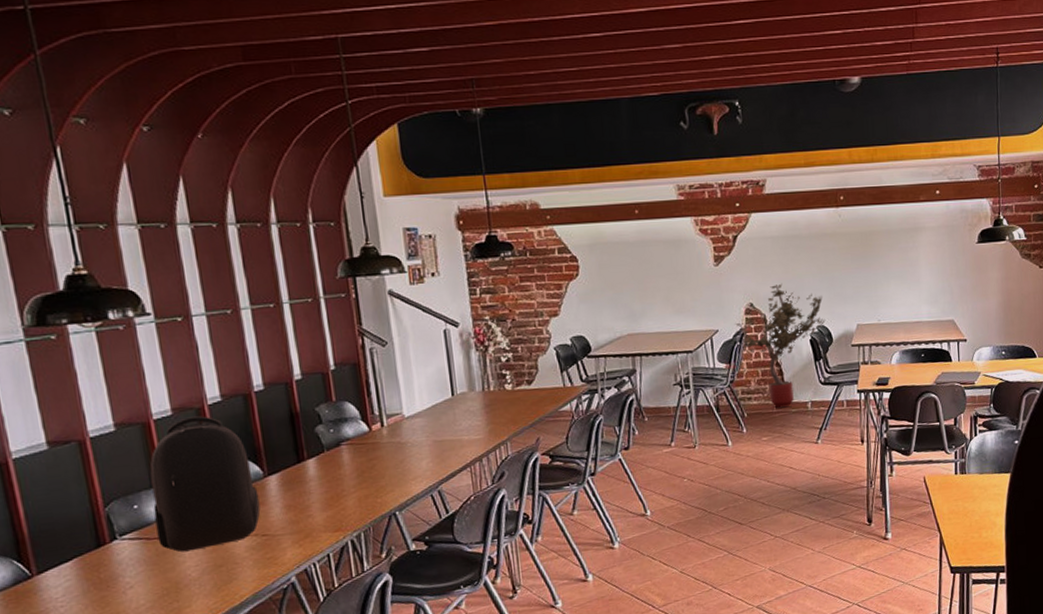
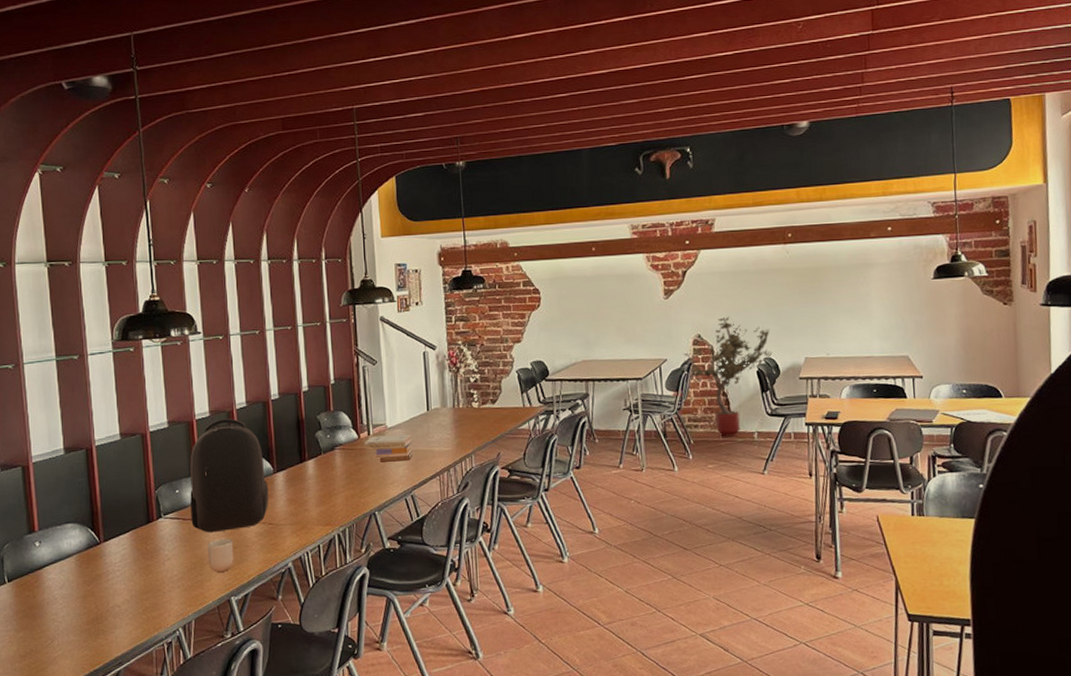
mug: none [182,556,221,597] -> present [207,538,234,573]
books: none [378,423,436,457] -> present [365,434,412,462]

